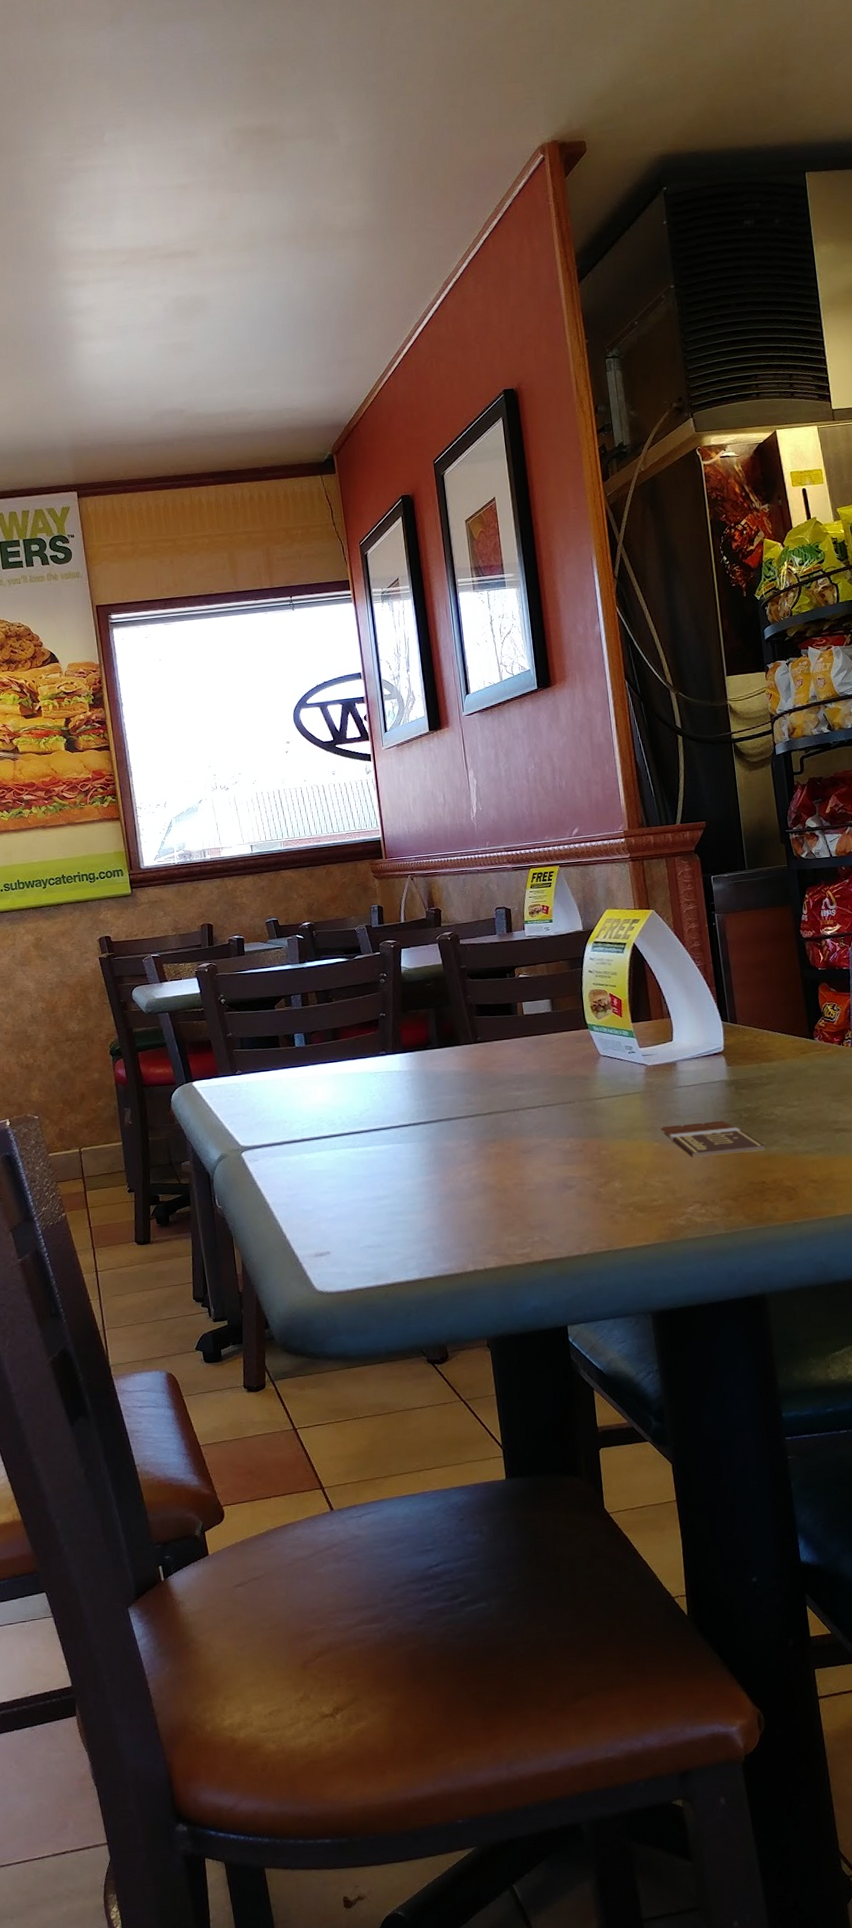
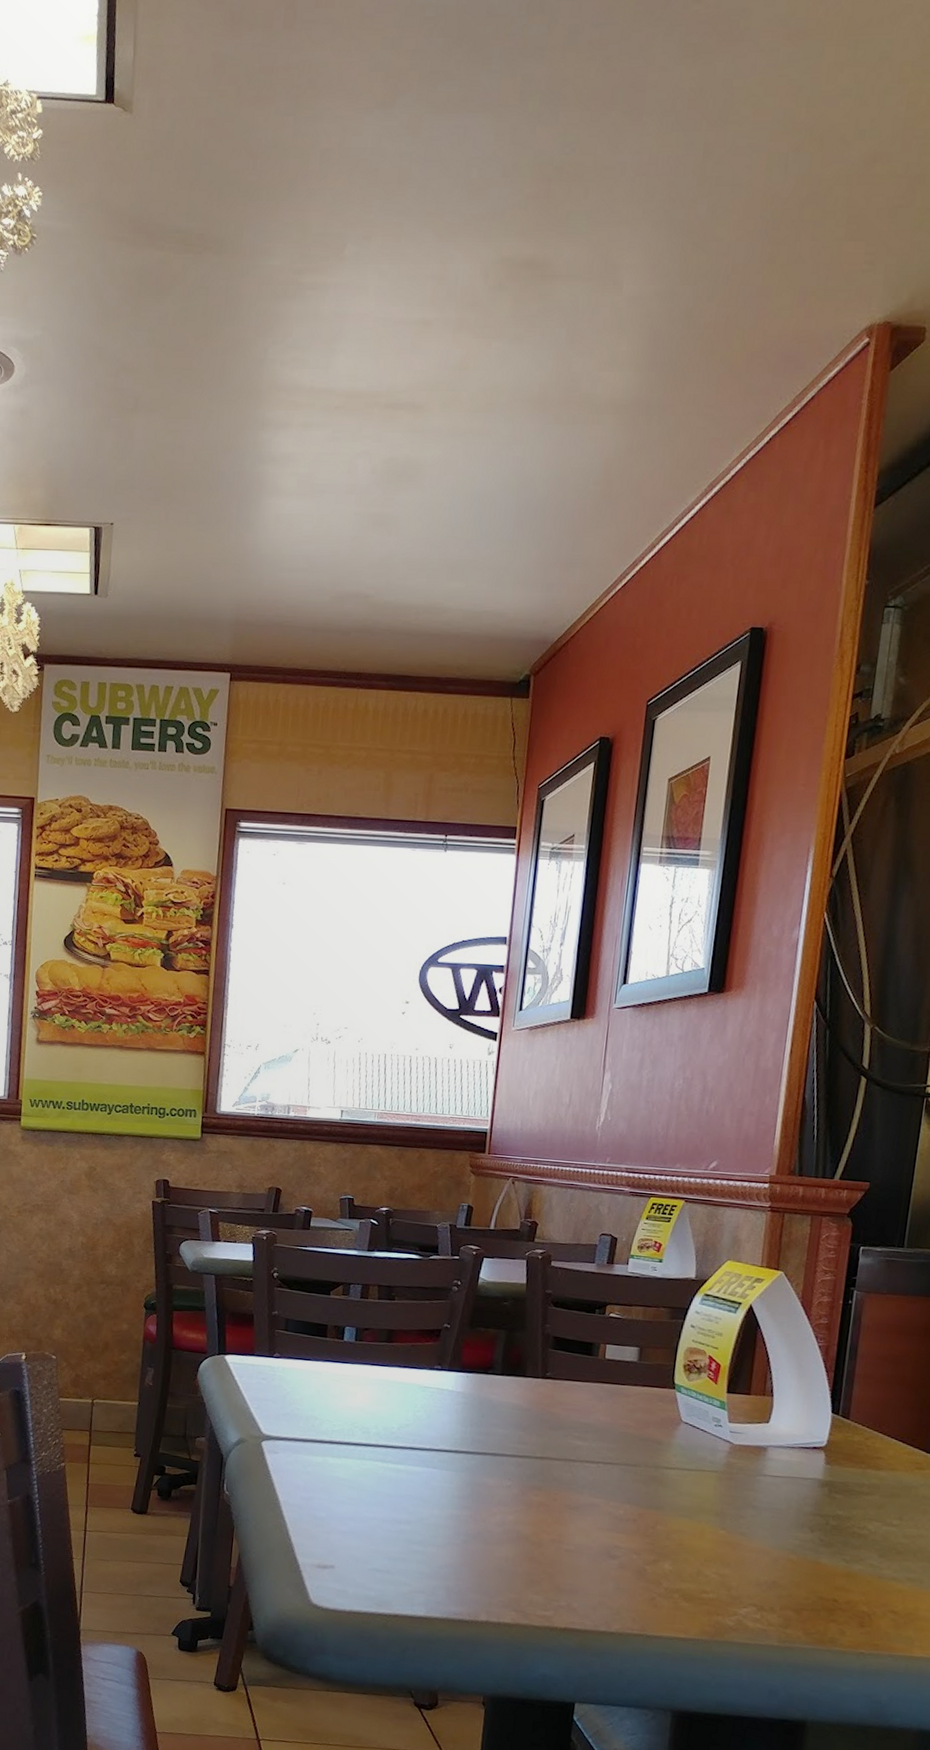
chocolate bar: present [661,1121,766,1158] -> none [731,1515,848,1566]

